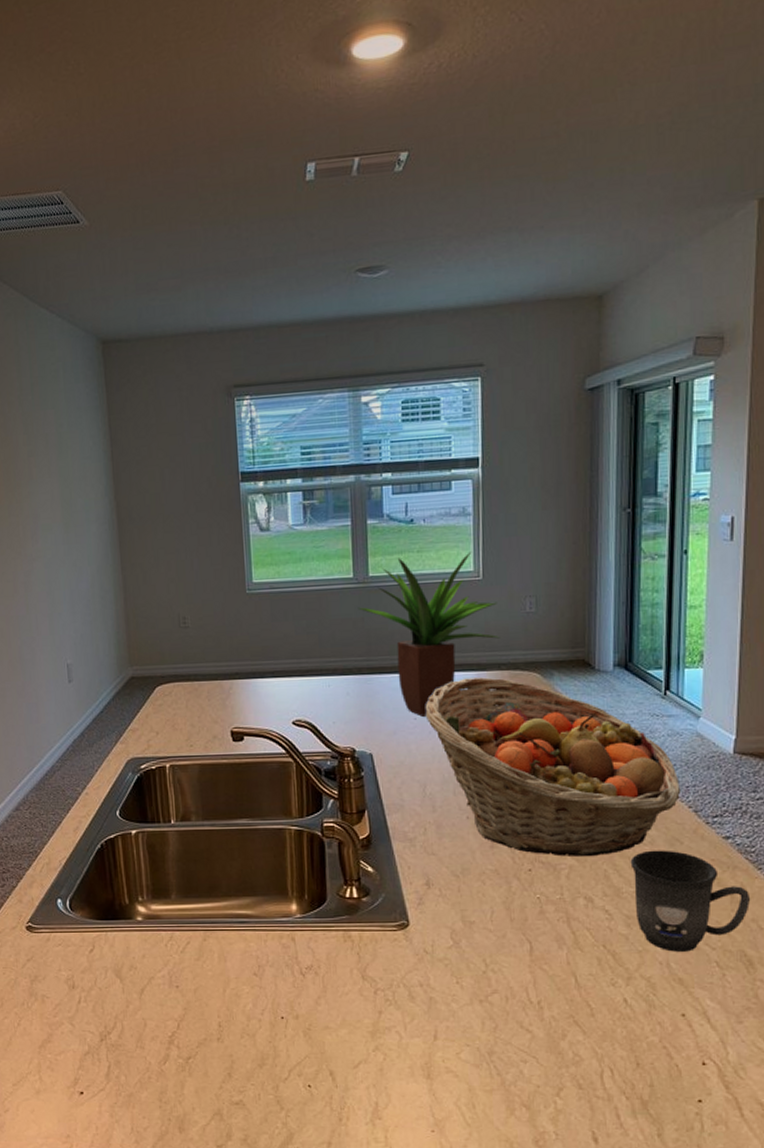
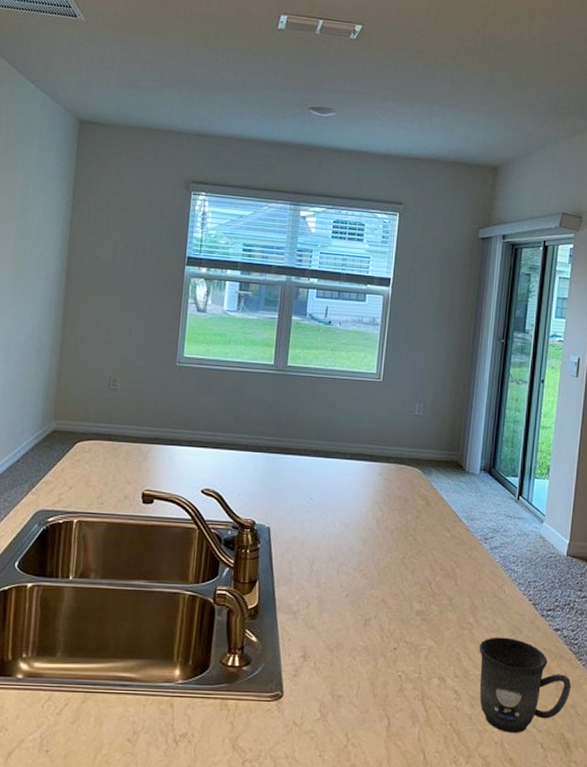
potted plant: present [358,551,500,717] -> none [274,353,392,498]
fruit basket: present [425,677,680,857] -> none [321,467,524,640]

